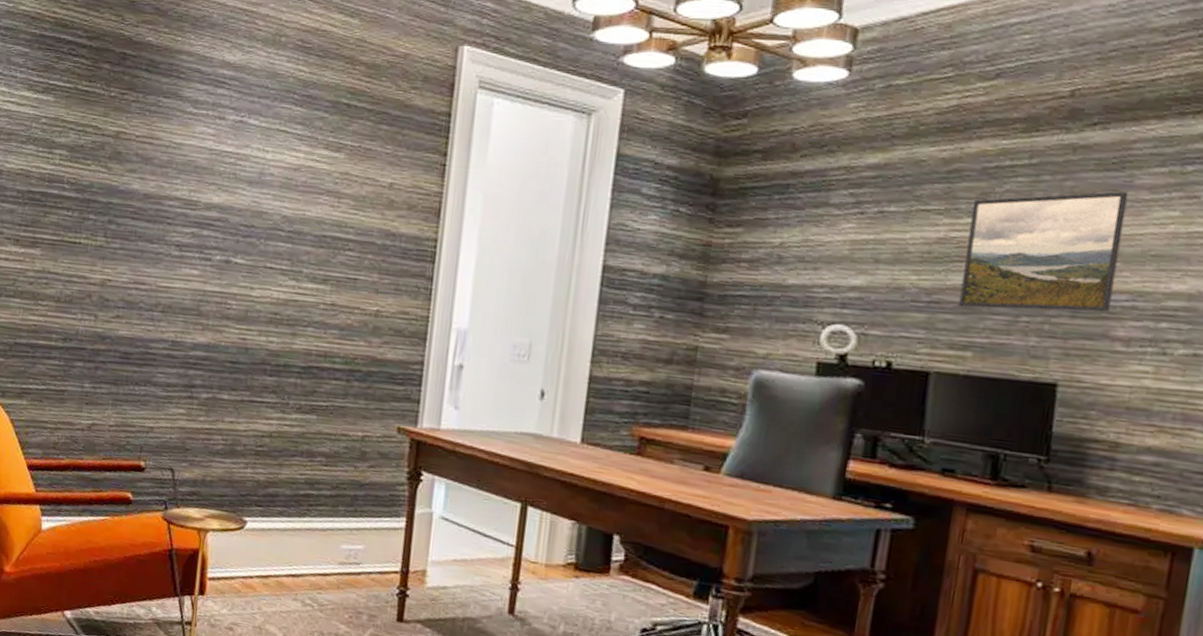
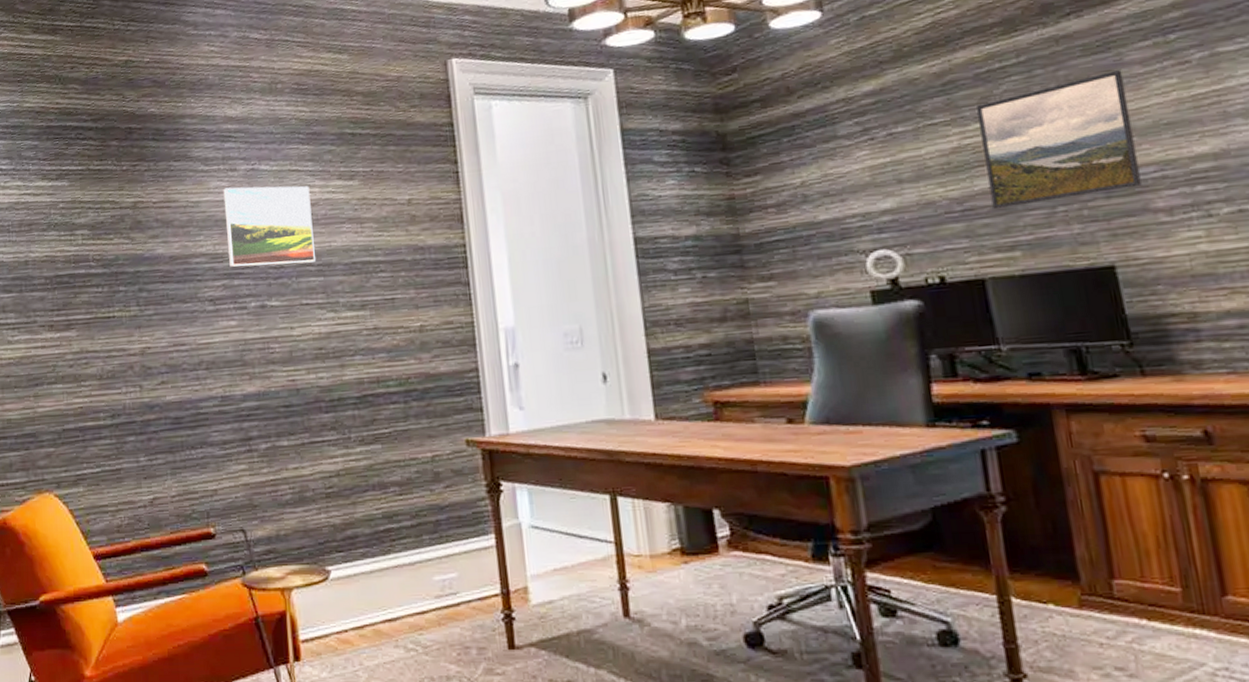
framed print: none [202,135,294,228] -> present [223,186,315,267]

